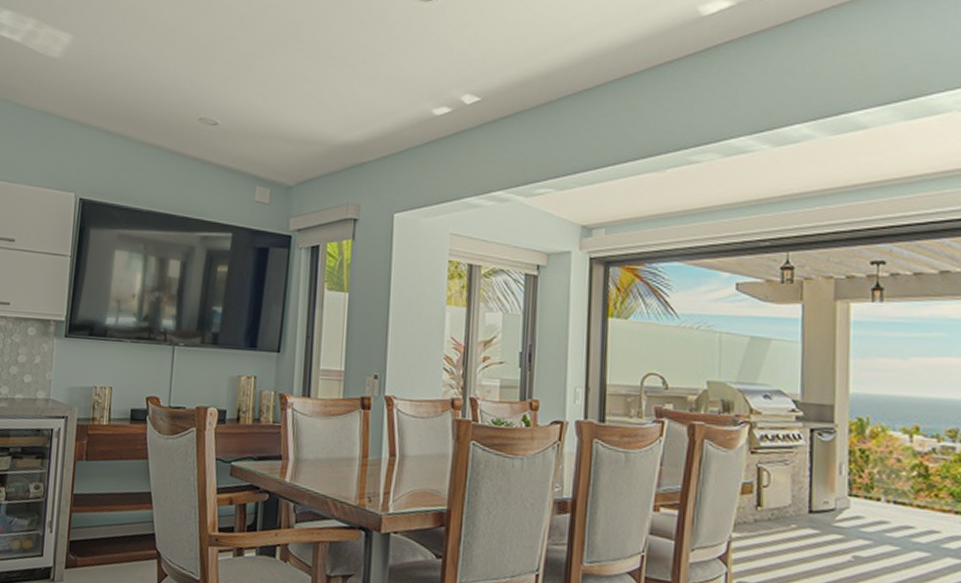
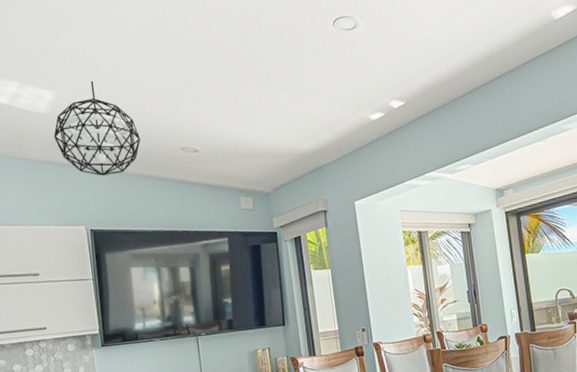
pendant light: none [62,27,155,138] -> present [54,80,140,176]

